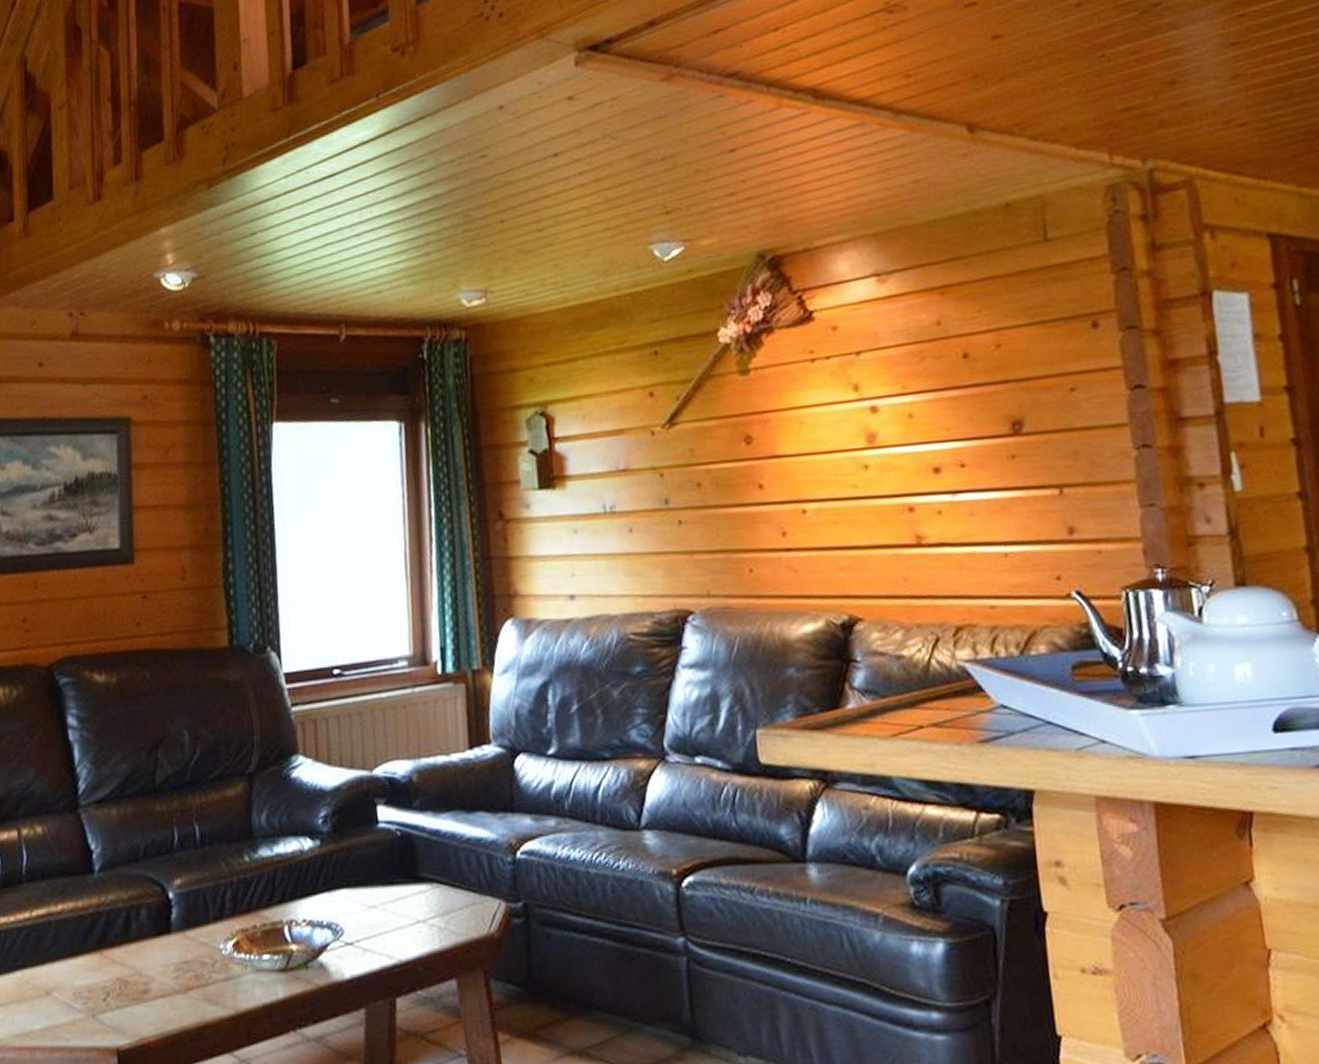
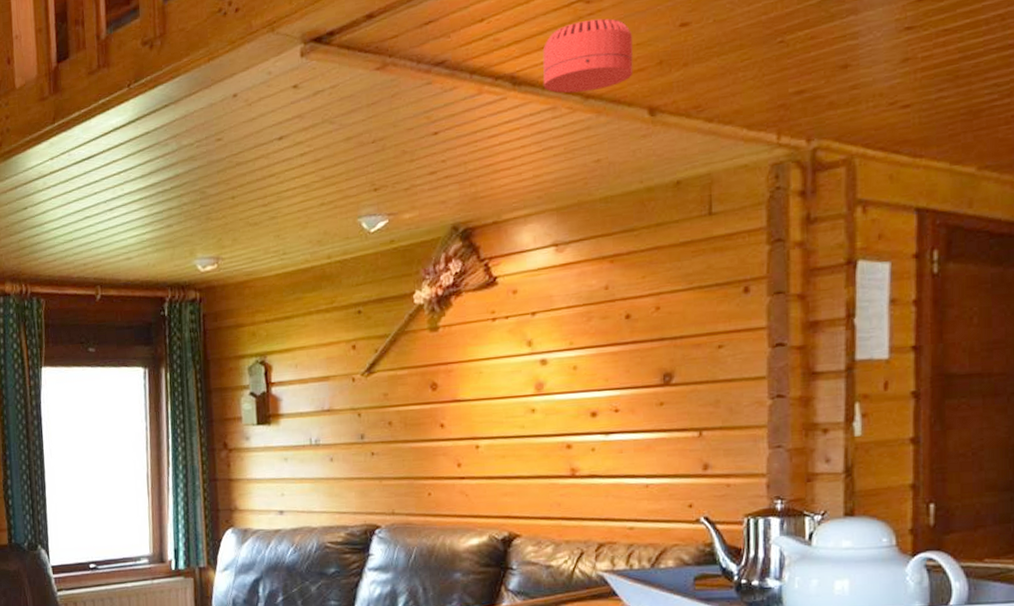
smoke detector: none [845,29,947,108] -> present [542,18,634,94]

